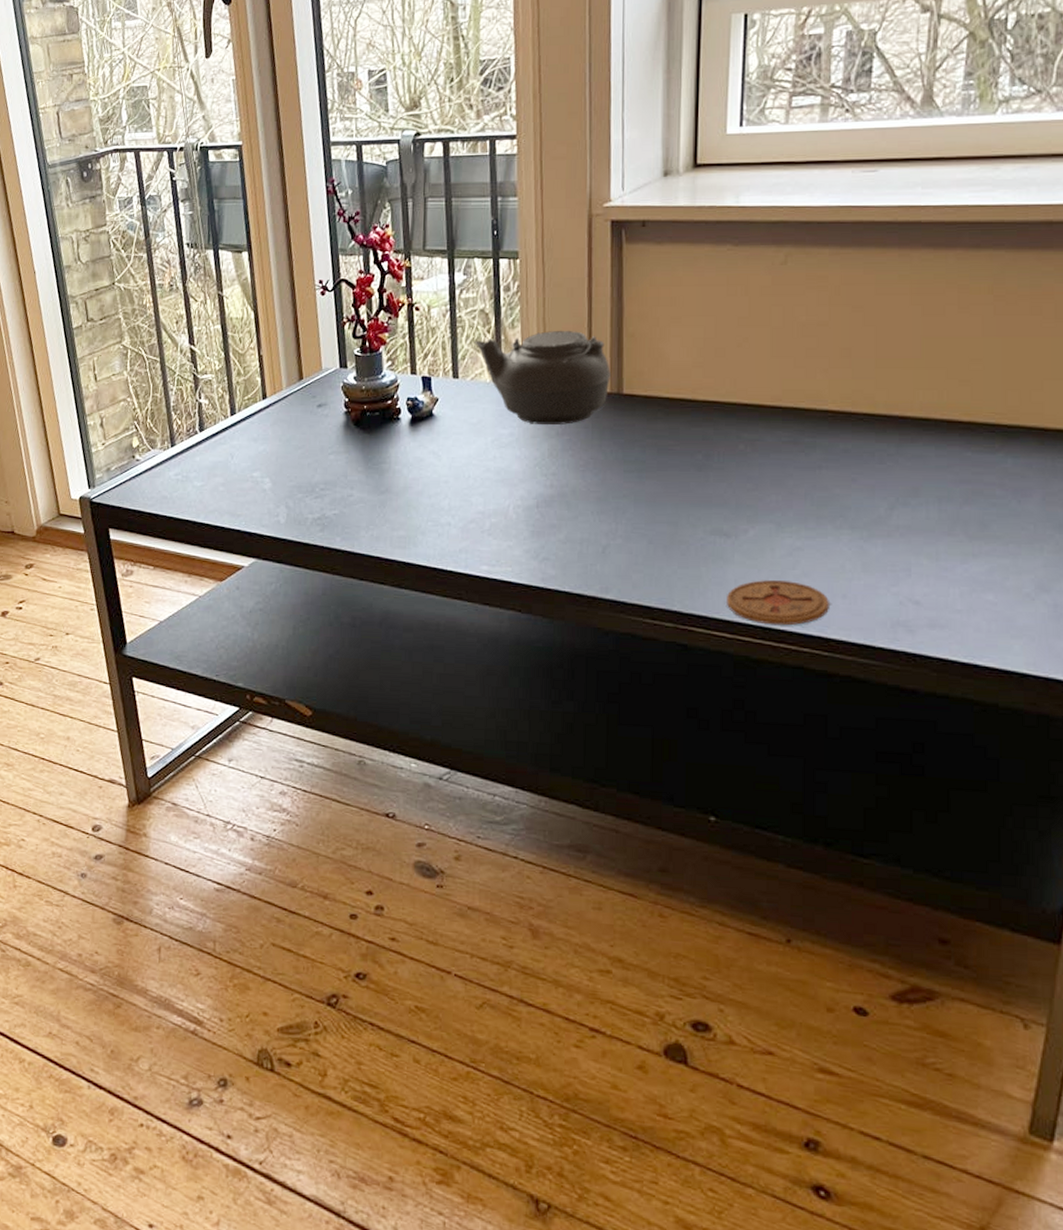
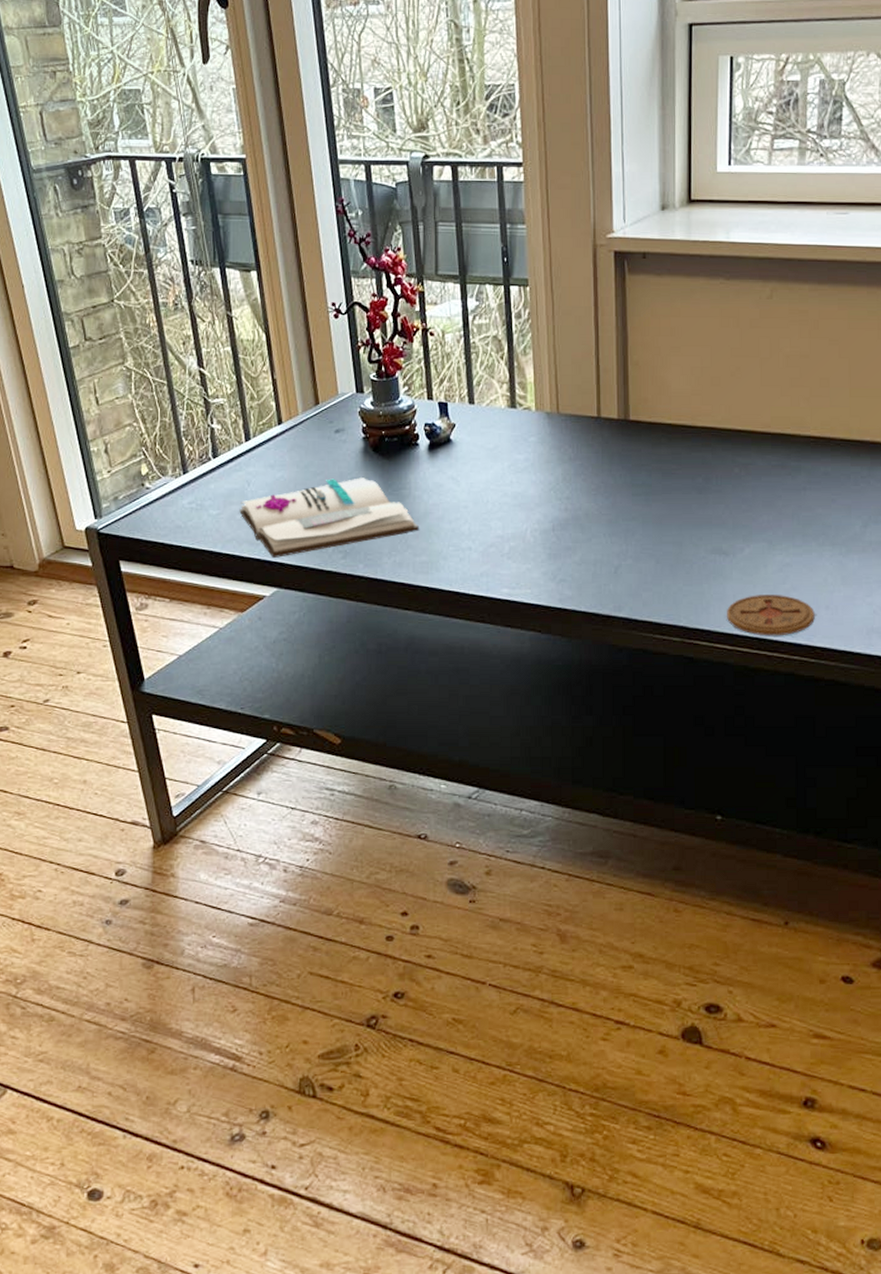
book: none [222,451,398,529] -> present [239,478,419,558]
teapot: present [474,330,612,425] -> none [488,357,619,450]

